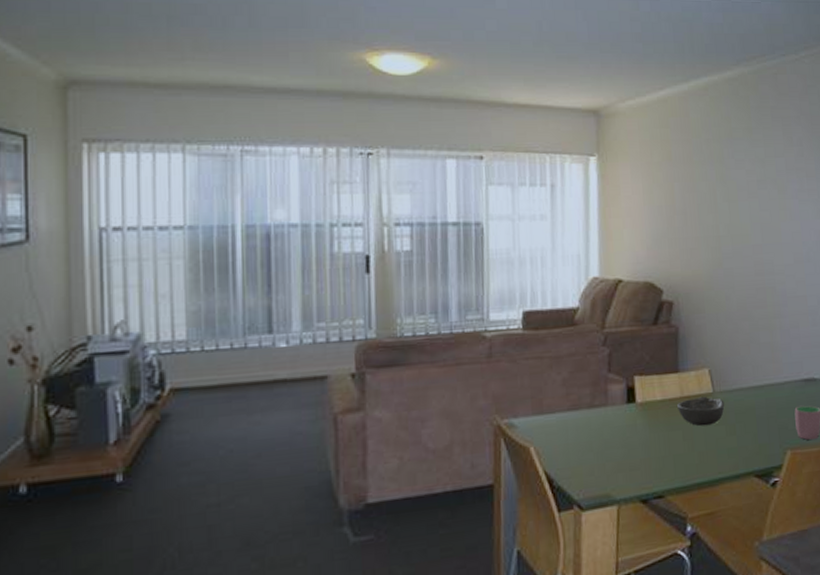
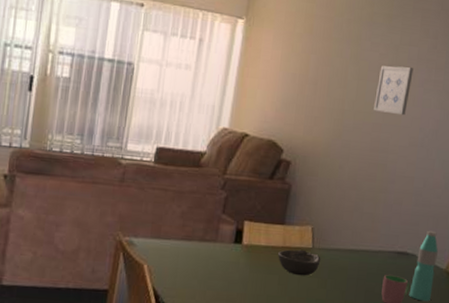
wall art: none [749,180,785,232] -> present [374,66,414,116]

